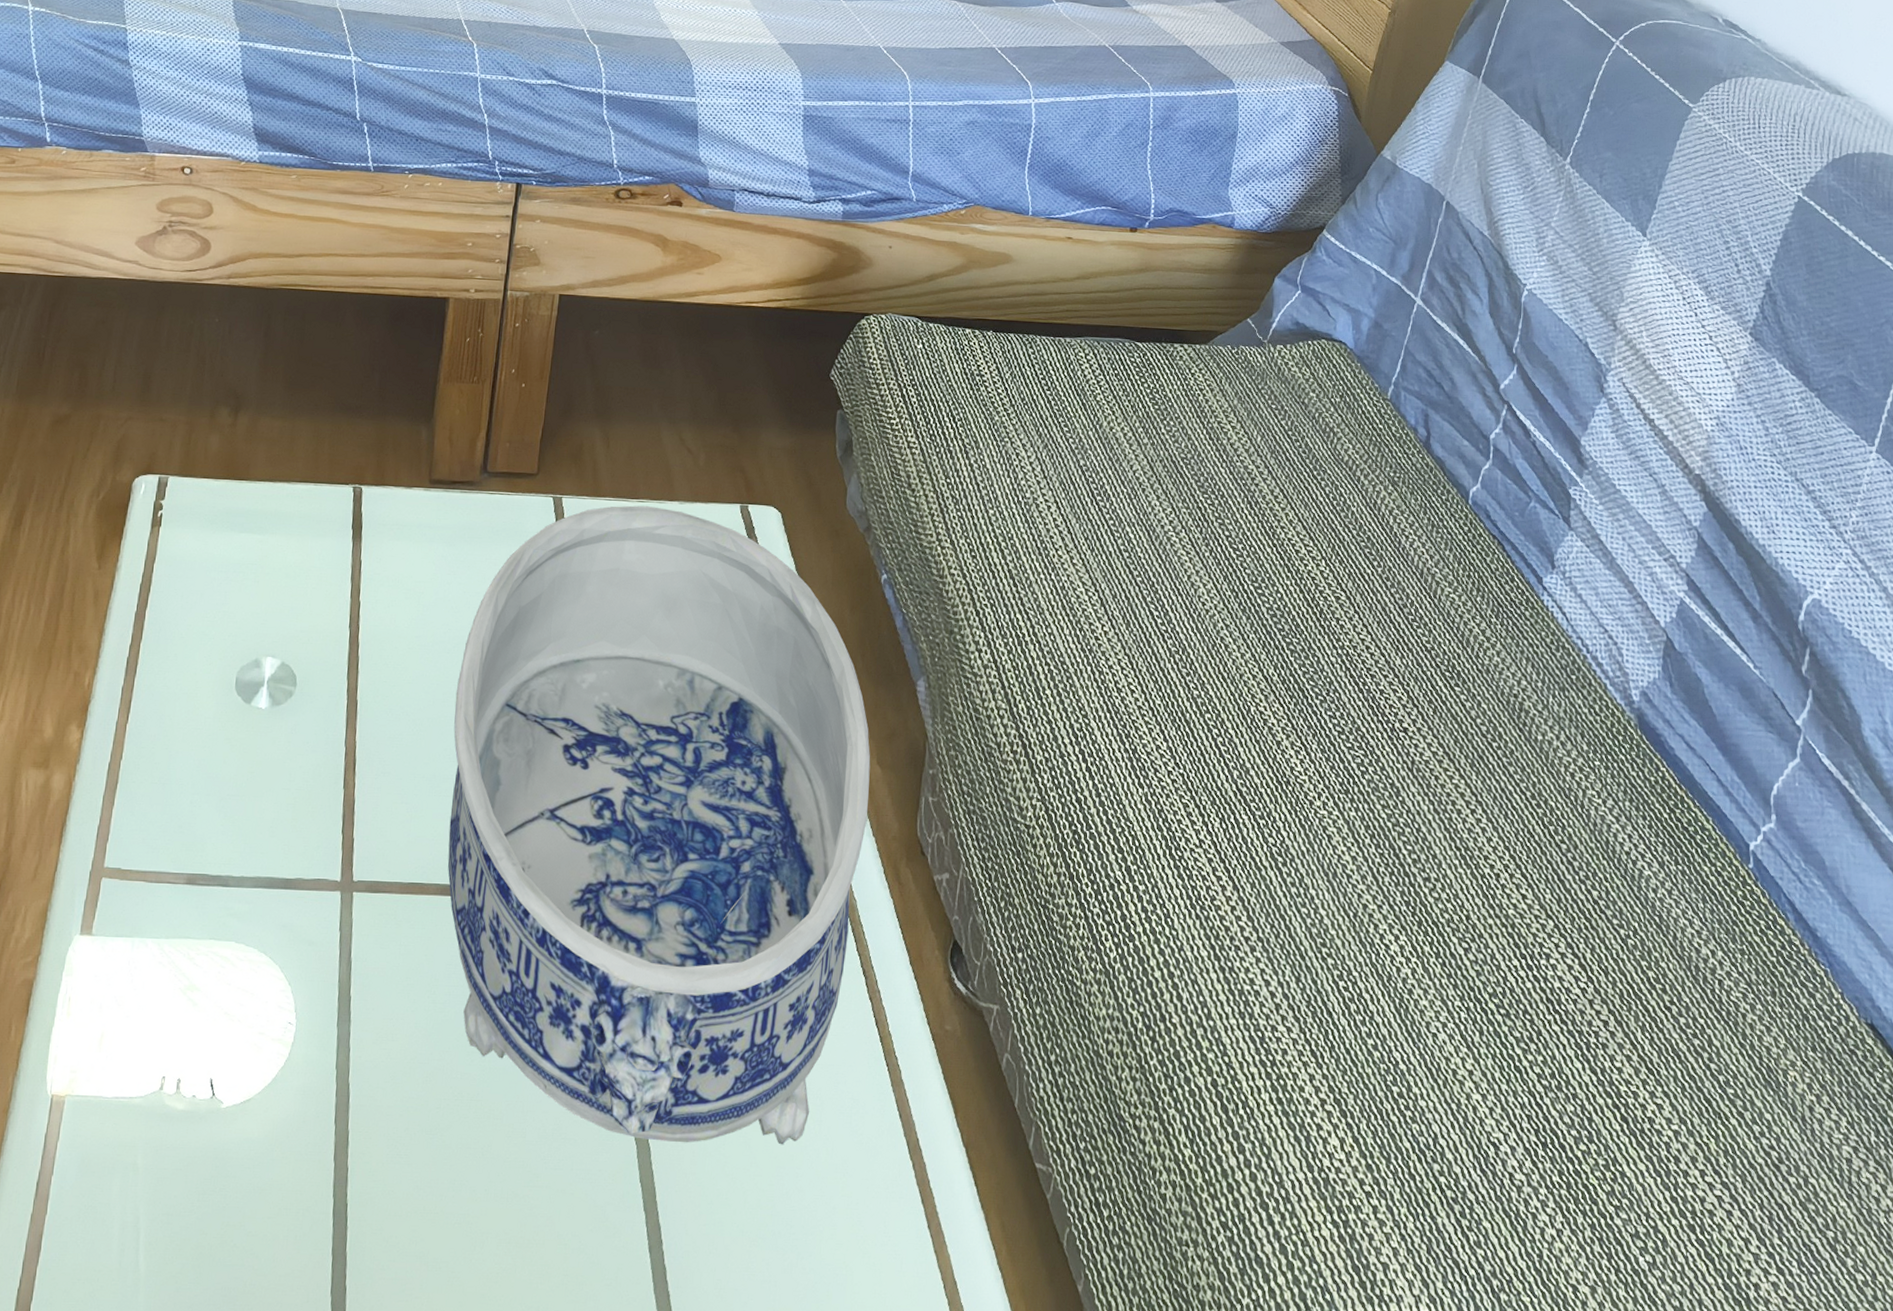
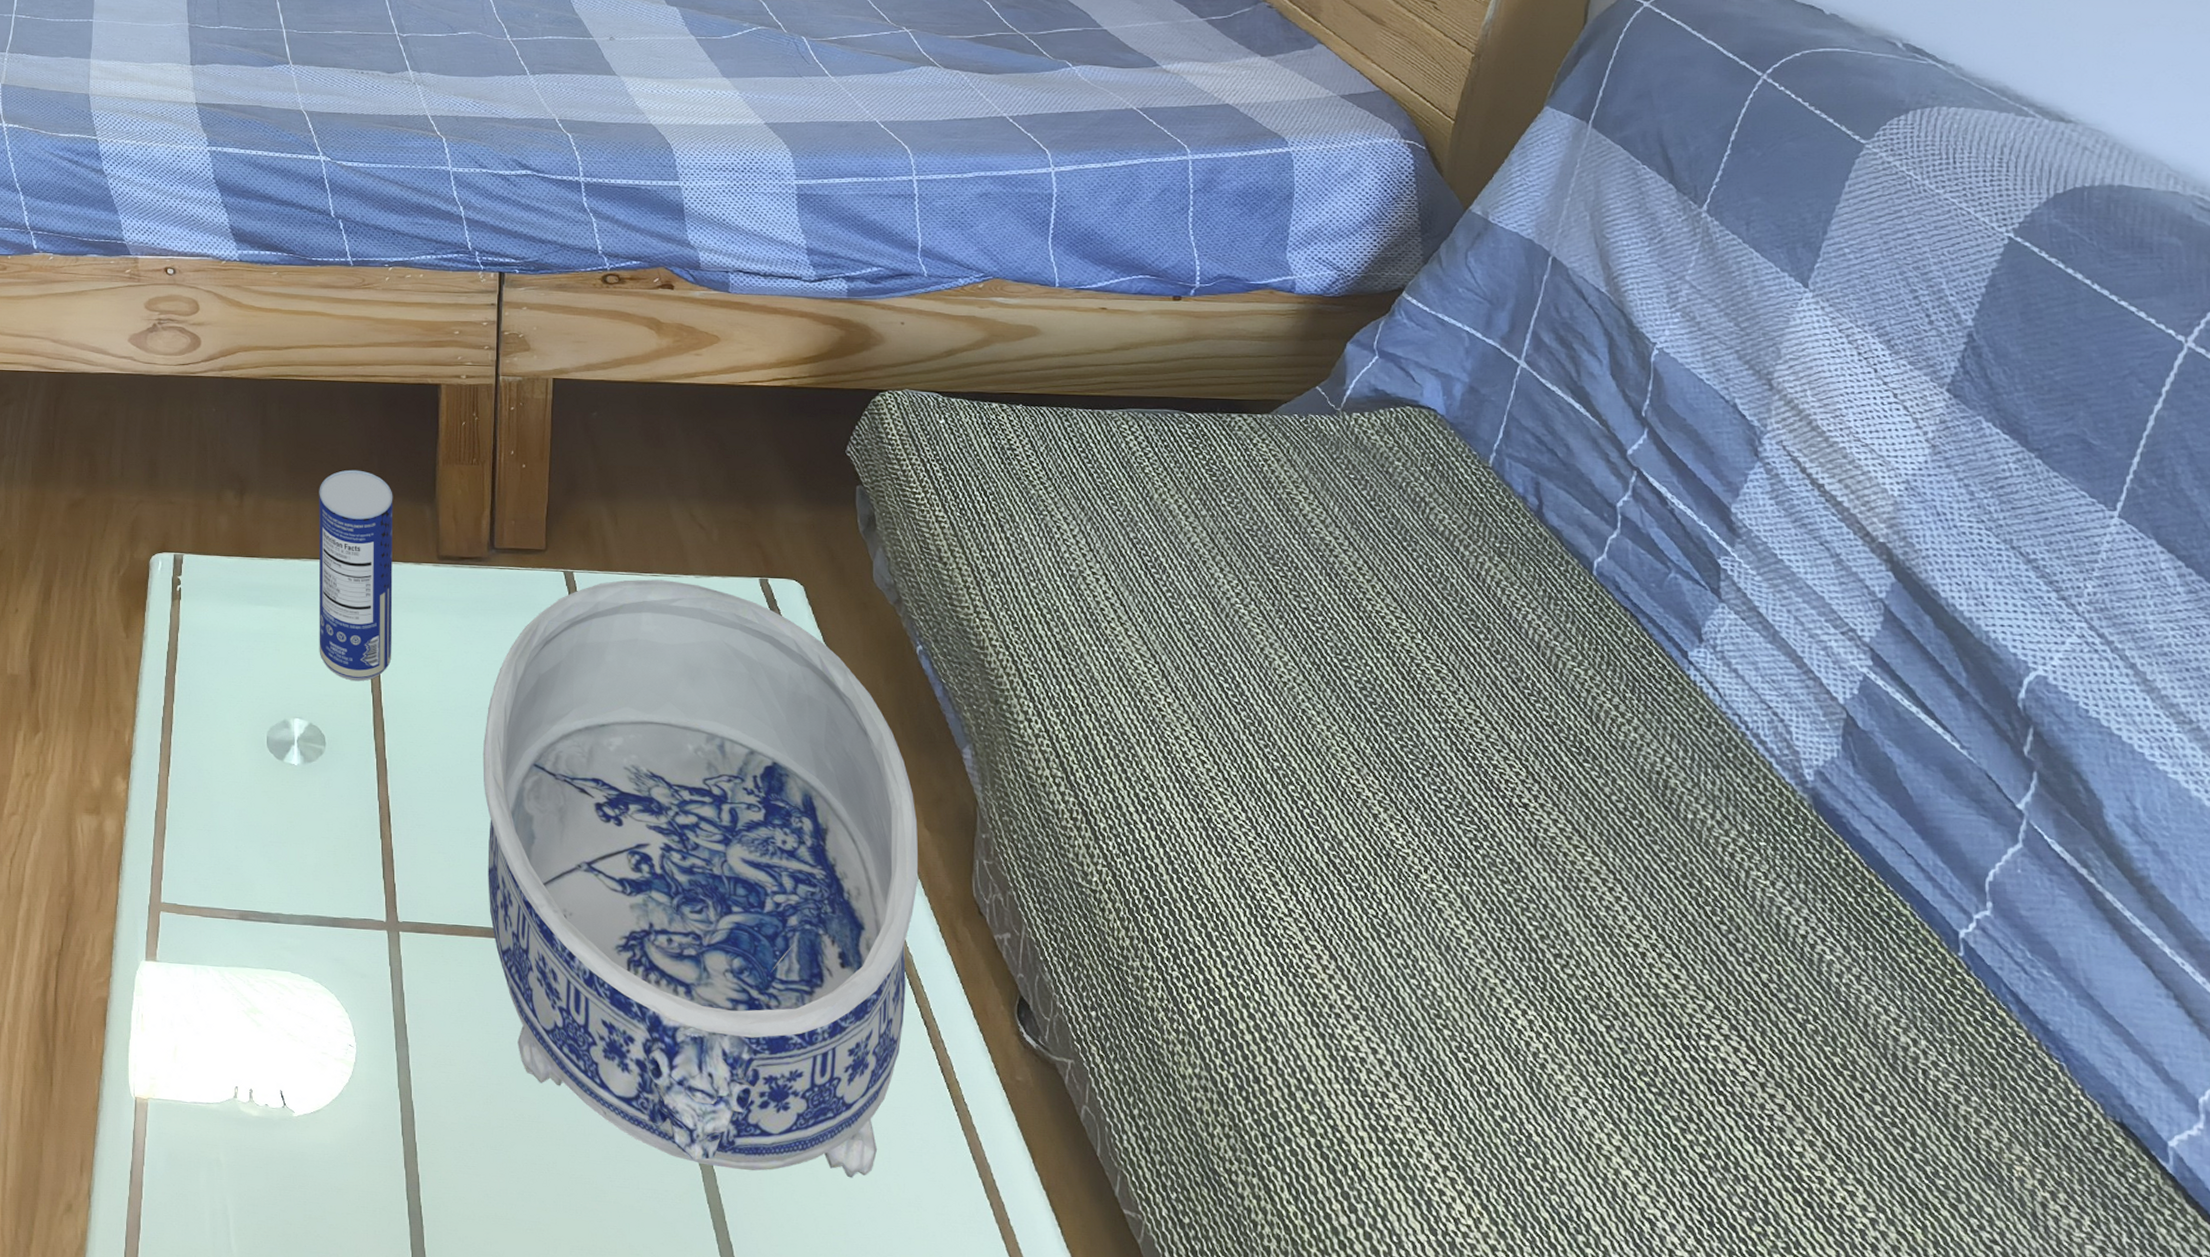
beverage can: none [299,386,391,616] -> present [319,469,393,682]

